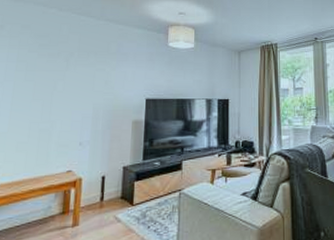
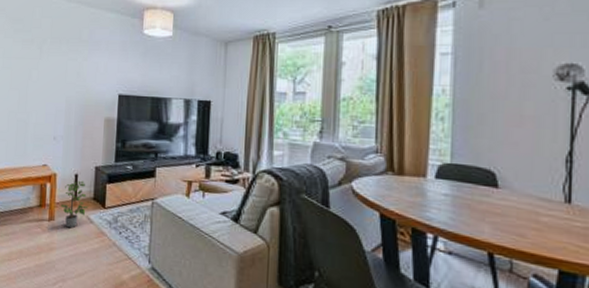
potted plant: none [85,181,116,231] -> present [60,180,89,228]

